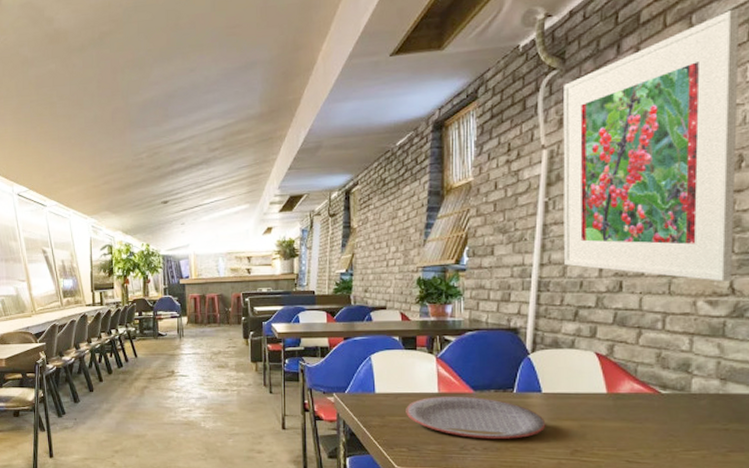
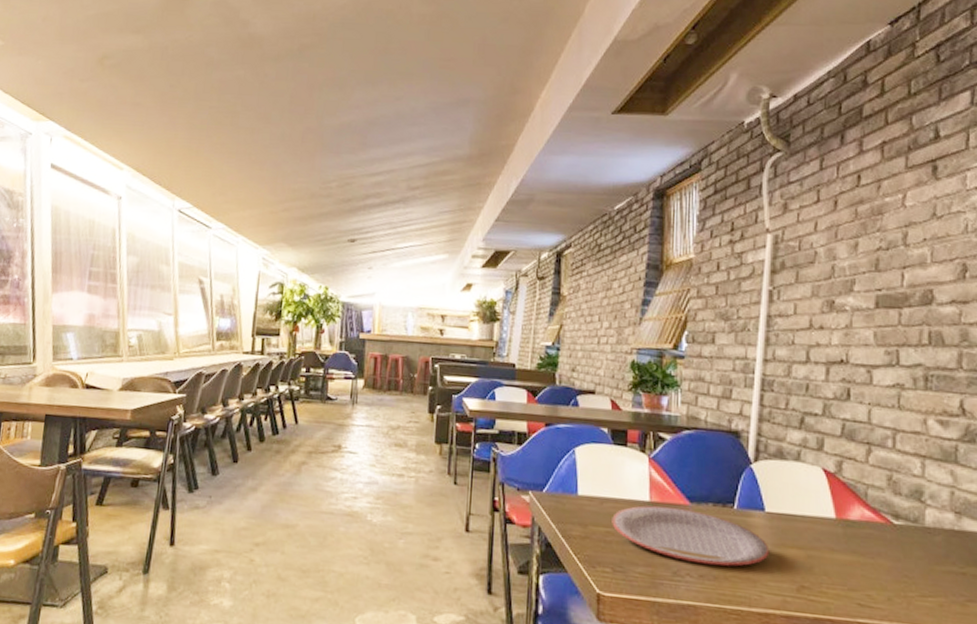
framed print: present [563,8,739,281] -> none [788,116,961,400]

